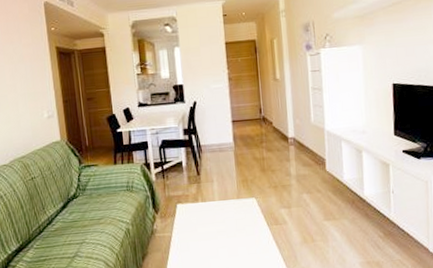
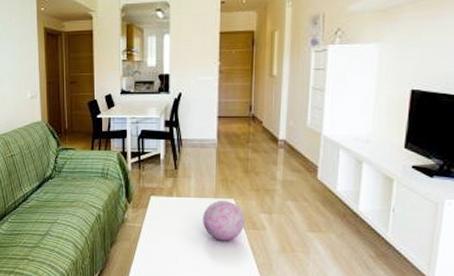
decorative orb: none [228,200,268,240] -> present [203,201,245,241]

